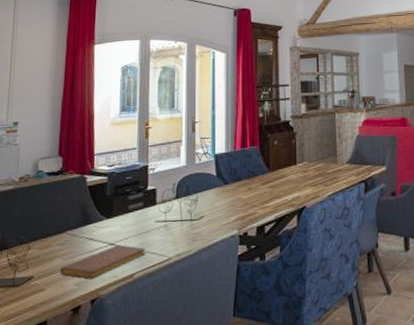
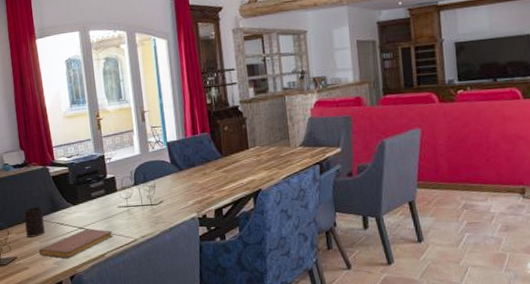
cup: none [48,219,72,254] -> present [23,207,45,238]

